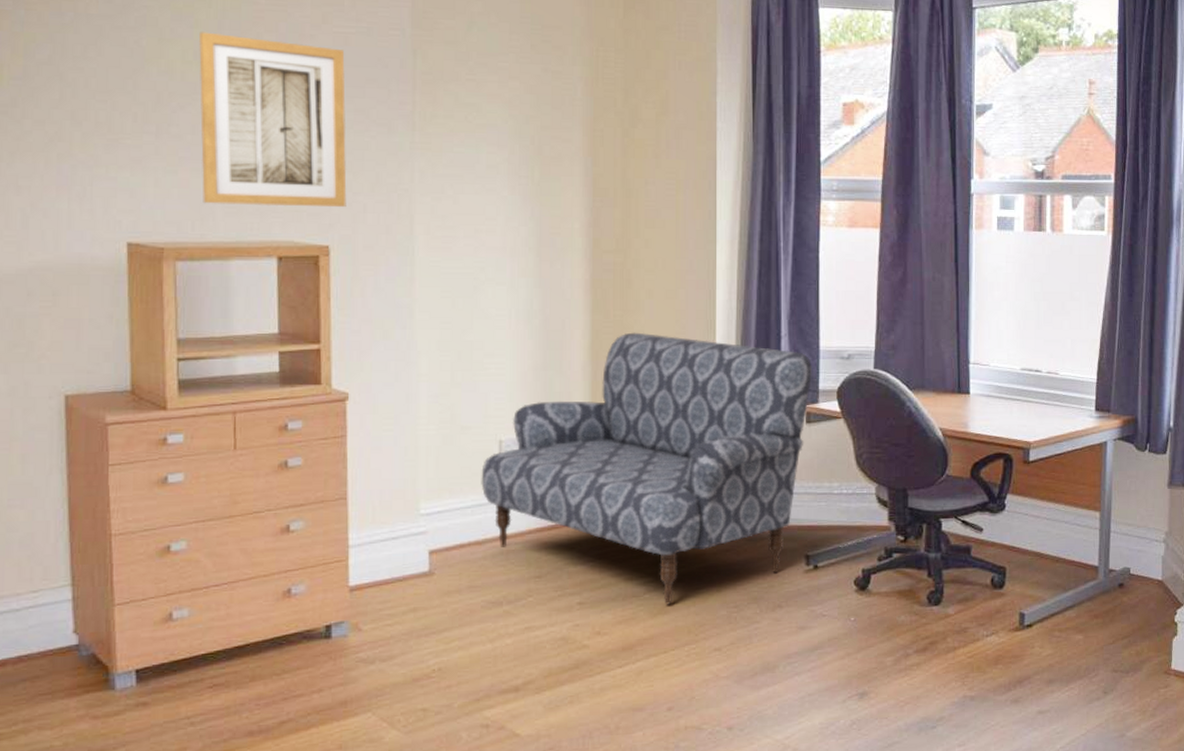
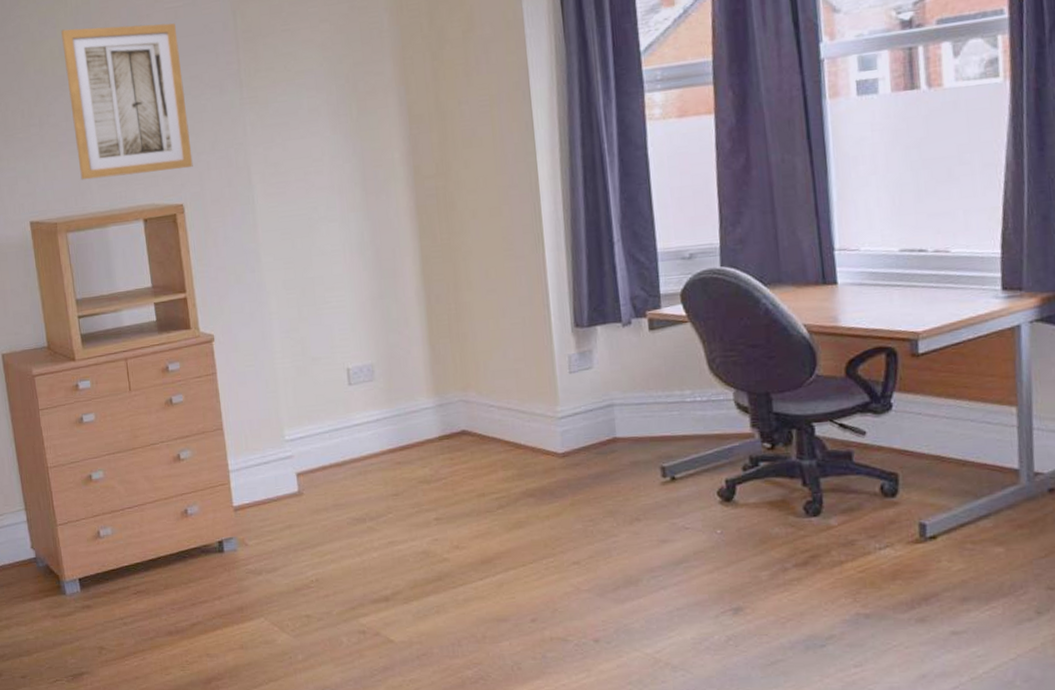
sofa: present [481,332,812,605] -> none [334,253,651,520]

